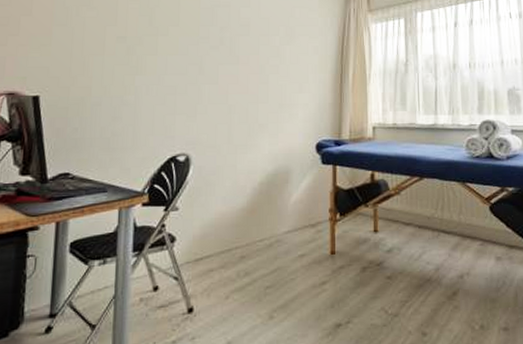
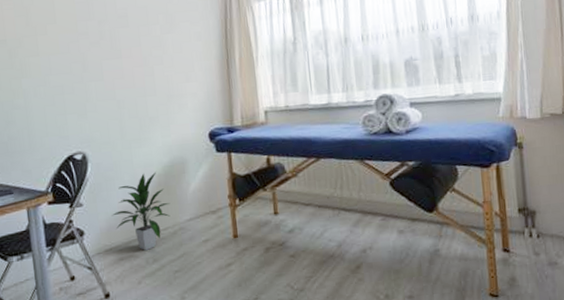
indoor plant: none [207,179,270,262] -> present [111,172,171,251]

